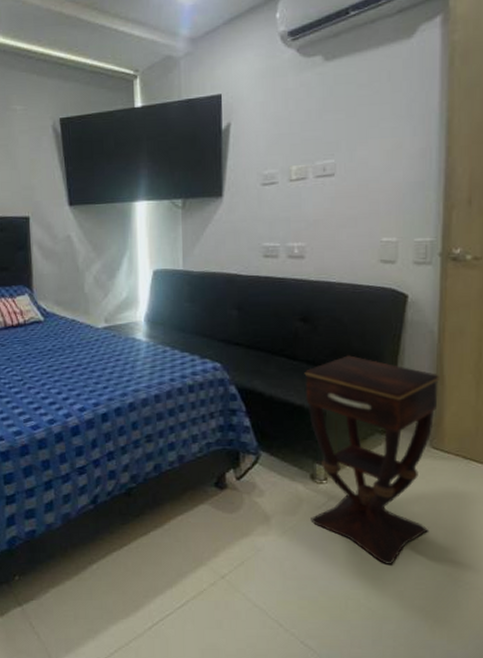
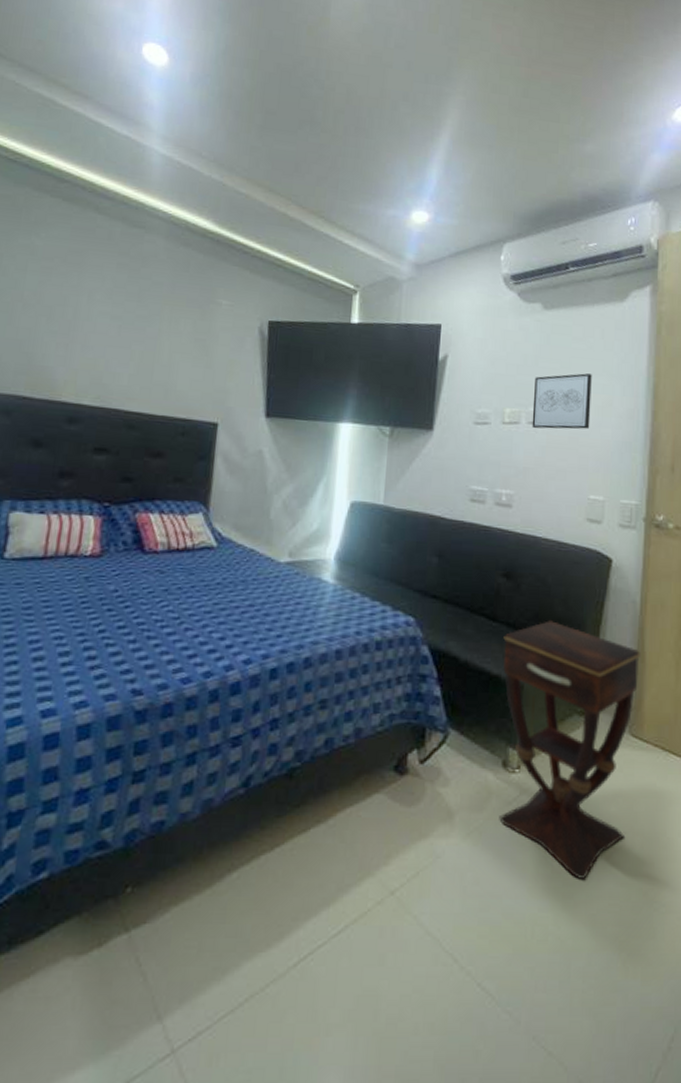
wall art: none [319,119,380,181] -> present [532,373,592,430]

